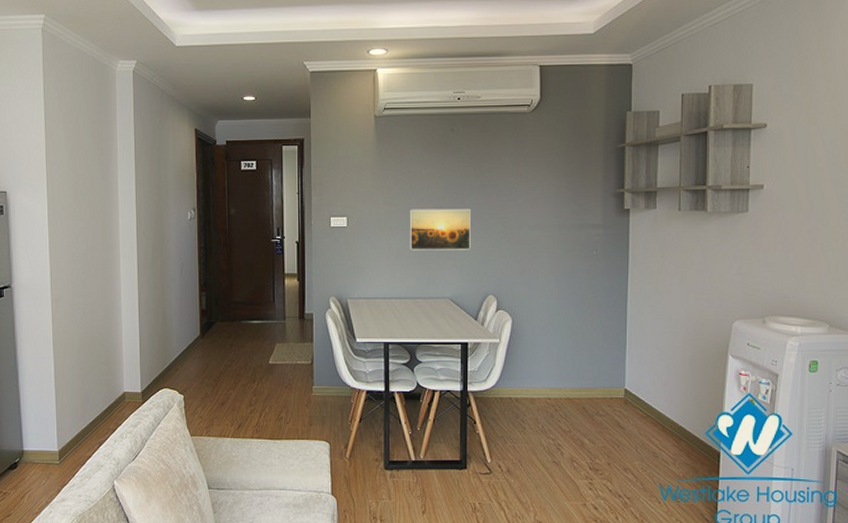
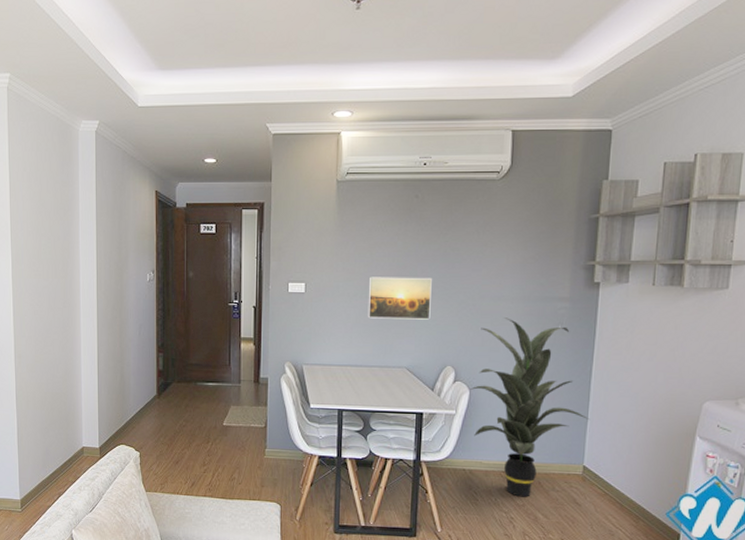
indoor plant: none [512,245,628,423] -> present [470,317,590,497]

